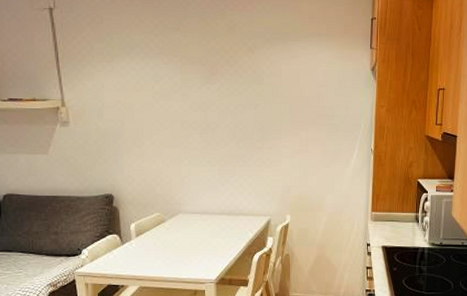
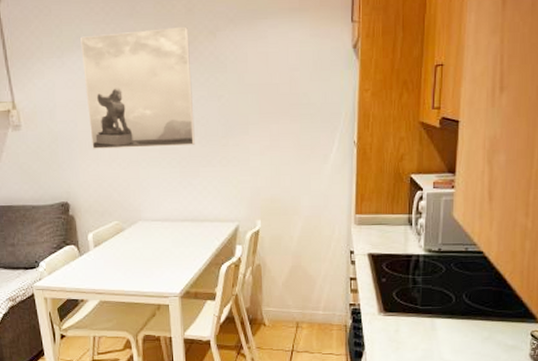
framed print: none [130,42,233,147] -> present [80,26,195,149]

